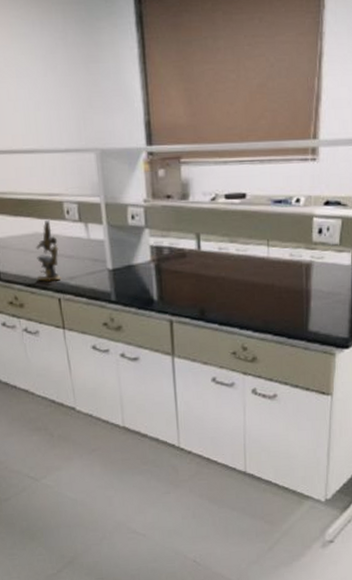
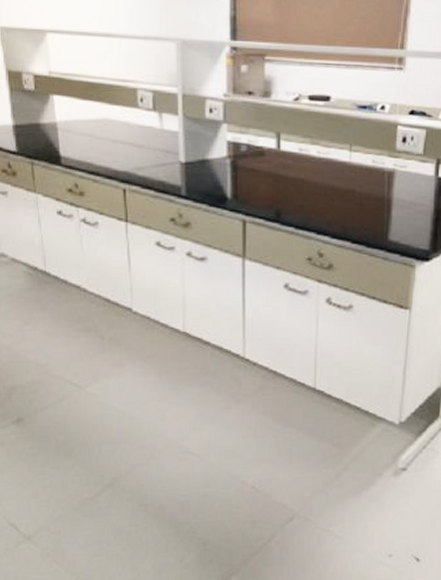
microscope: present [35,220,61,282] -> none [101,107,128,170]

